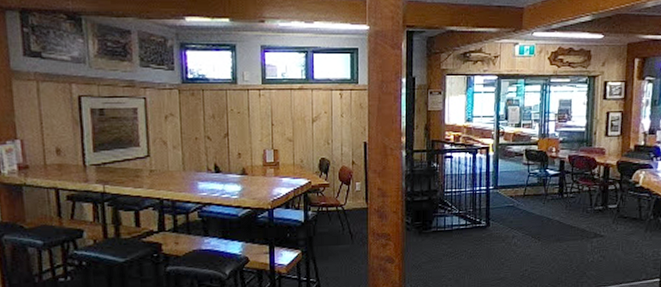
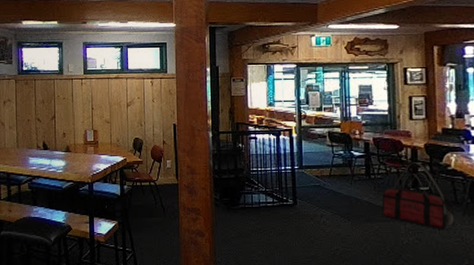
duffel bag: none [571,180,638,247] -> present [381,162,456,230]

